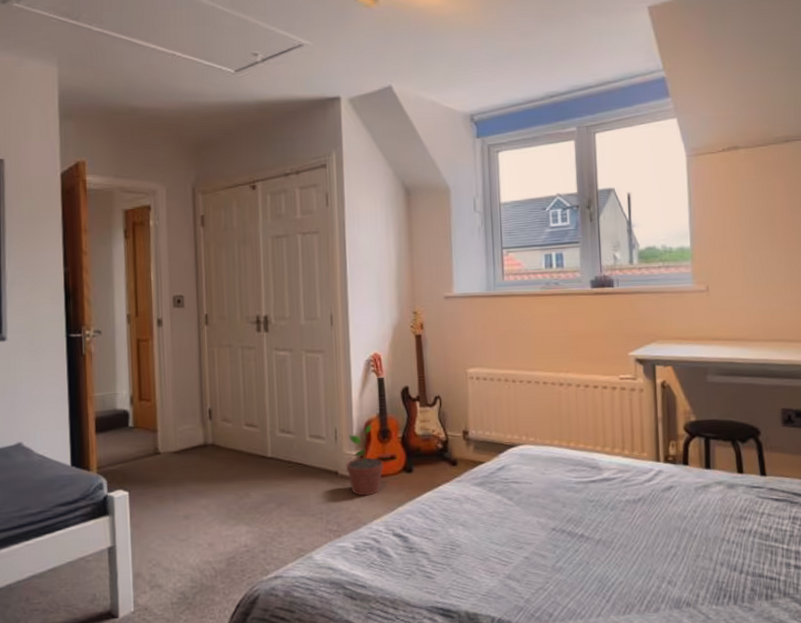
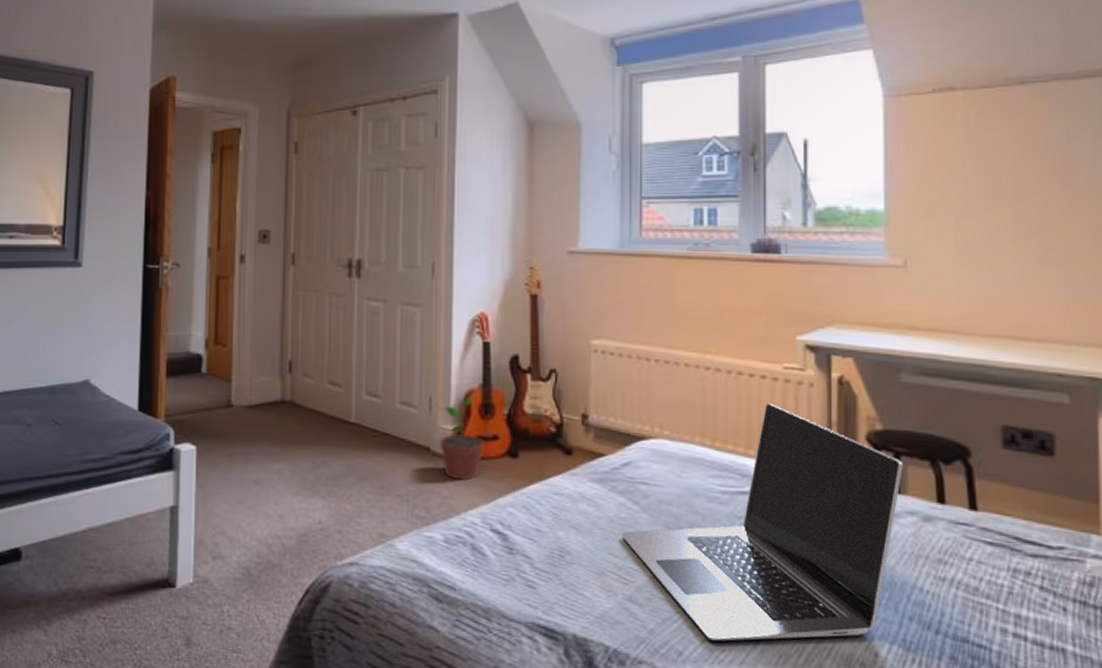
laptop: none [500,407,712,601] -> present [621,402,903,642]

